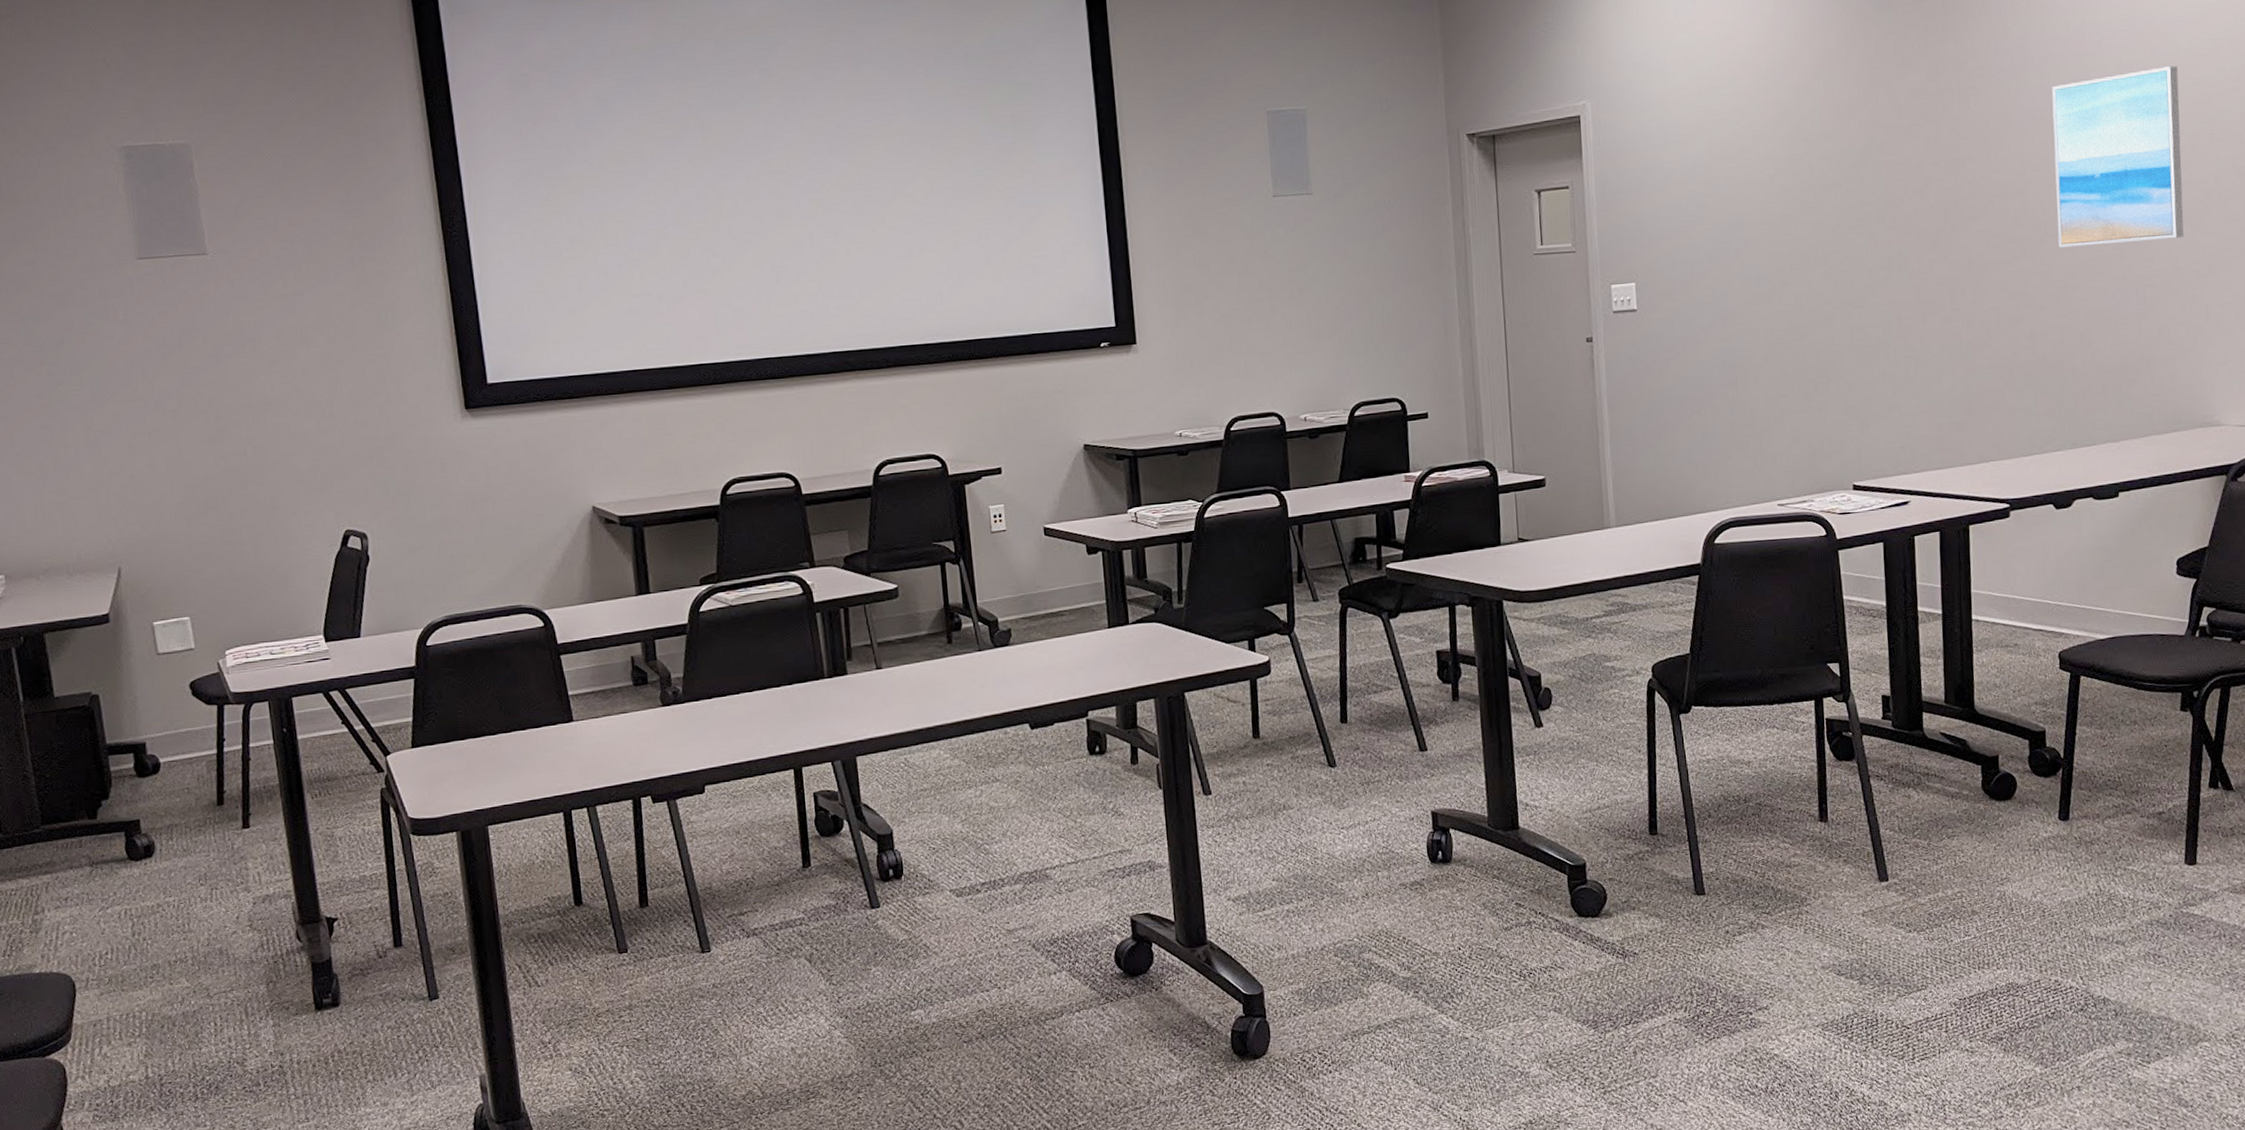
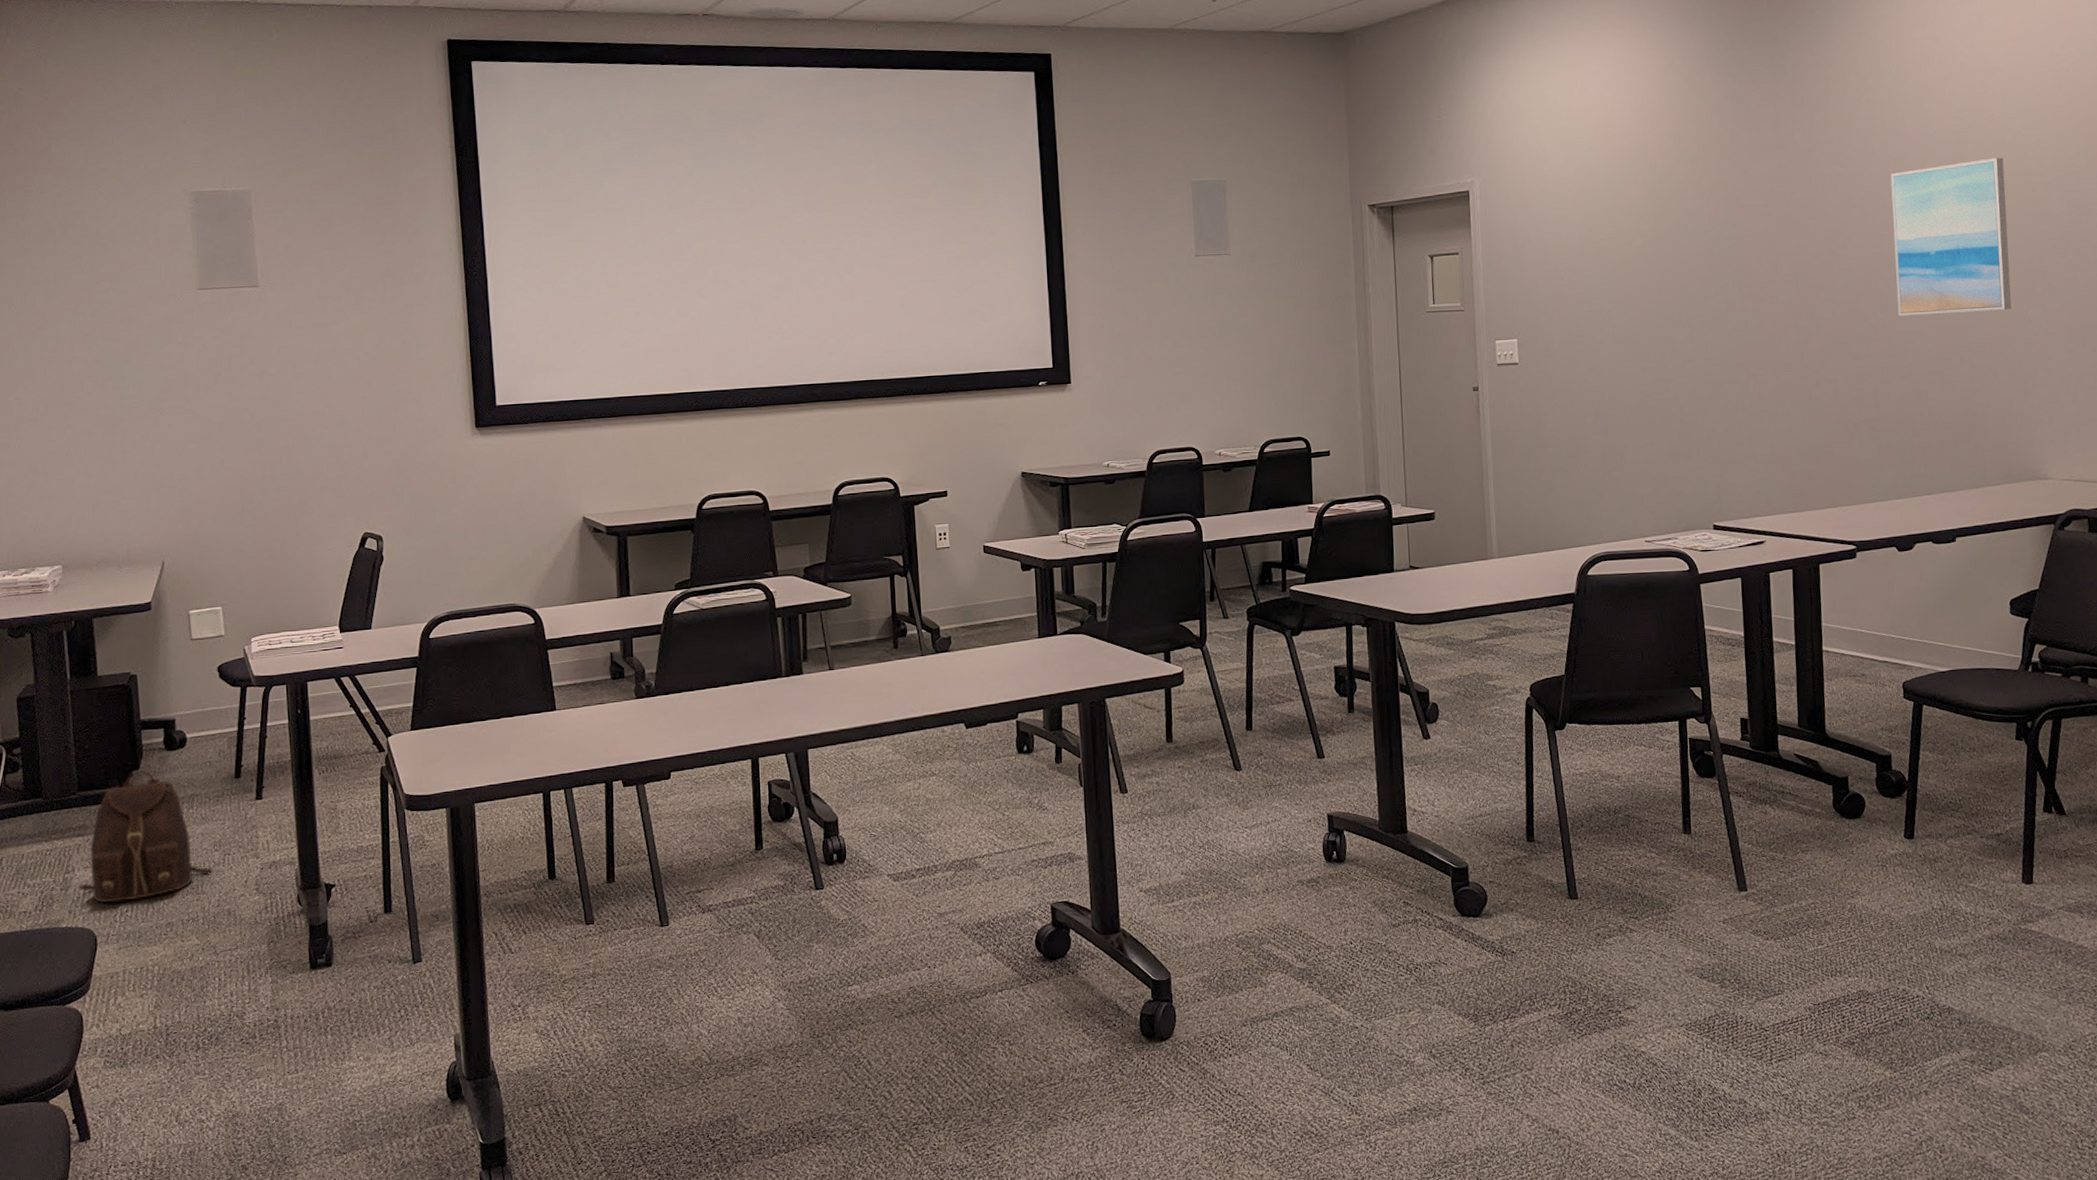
backpack: none [49,800,201,946] -> present [78,771,214,904]

